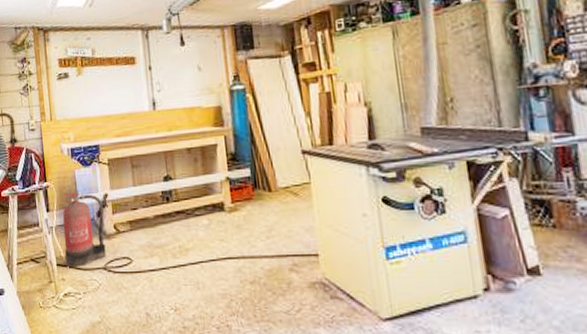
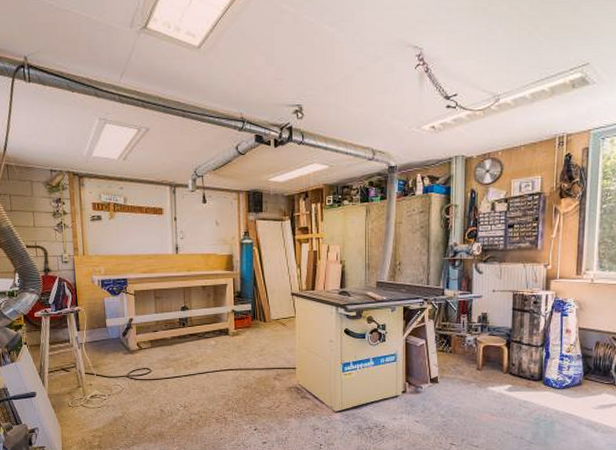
fire extinguisher: present [63,192,106,267] -> none [92,316,129,375]

